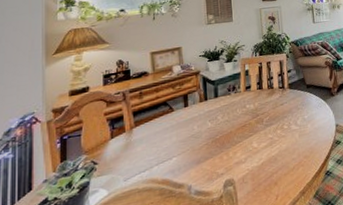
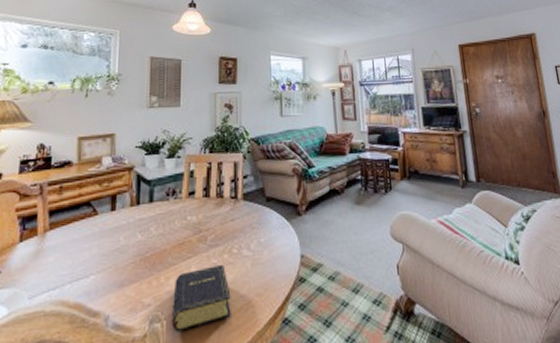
book: none [240,137,287,191] -> present [172,264,231,332]

